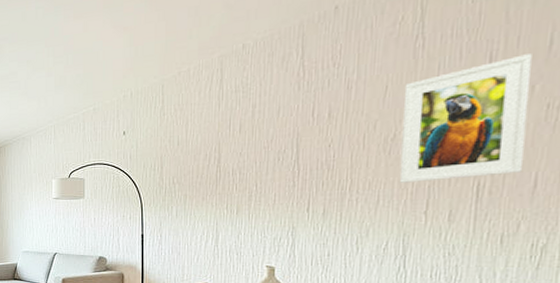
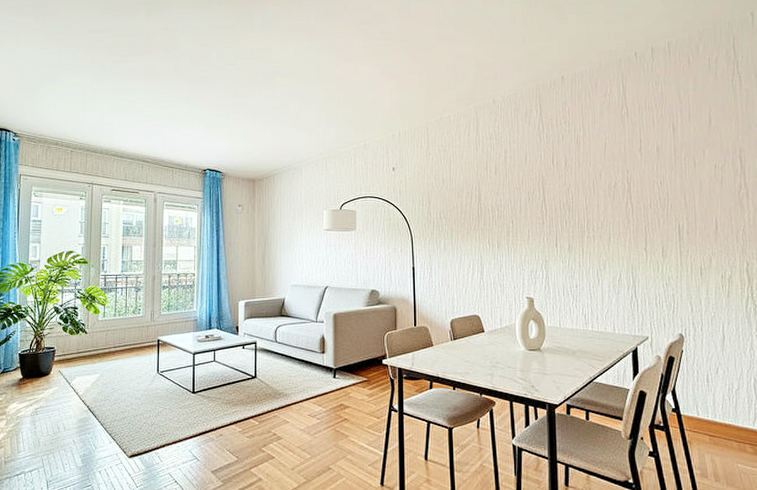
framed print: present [399,54,532,183] -> none [618,127,707,223]

